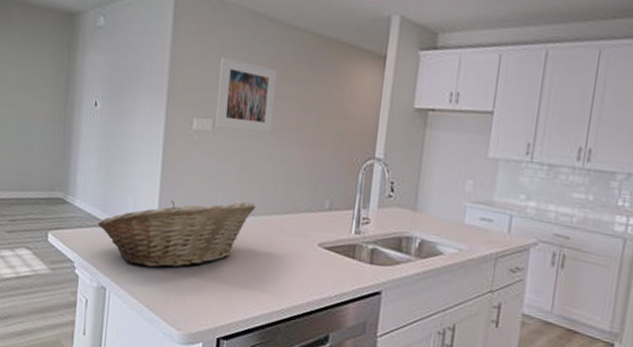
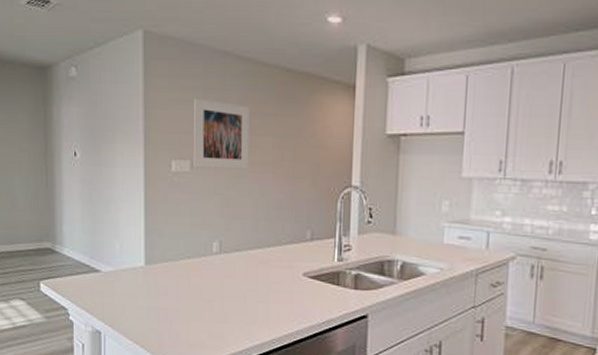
fruit basket: present [97,200,257,268] -> none [87,238,240,309]

